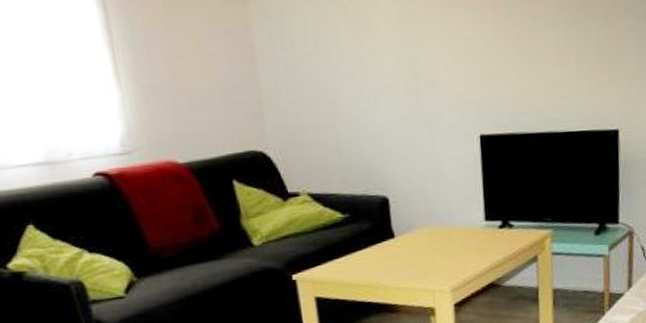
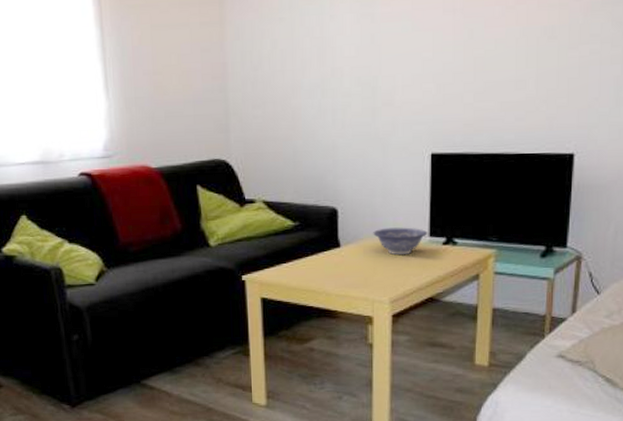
decorative bowl: none [428,212,483,242] -> present [373,227,428,256]

